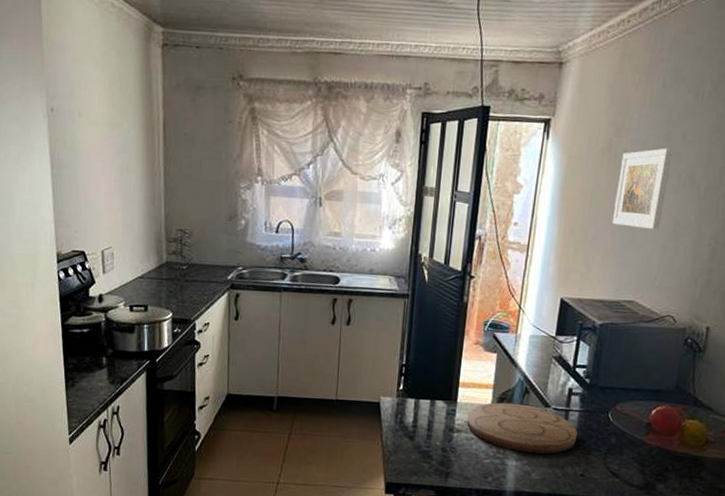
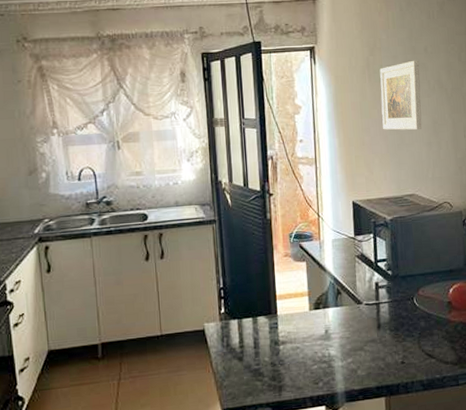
cutting board: present [466,402,578,454] -> none [289,305,391,352]

